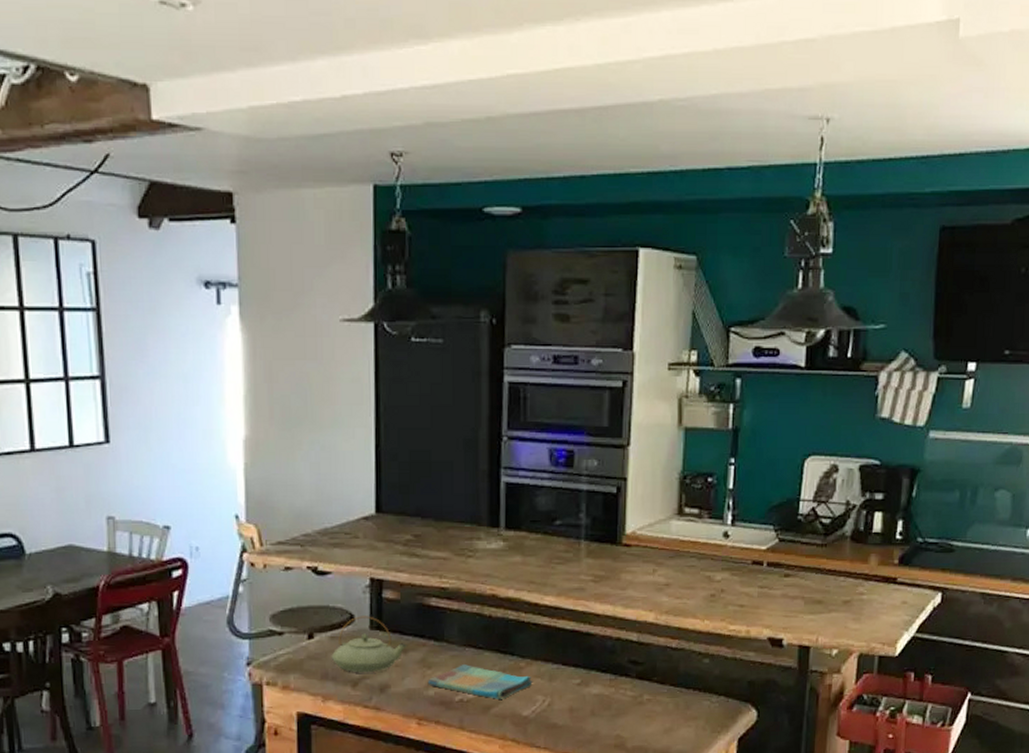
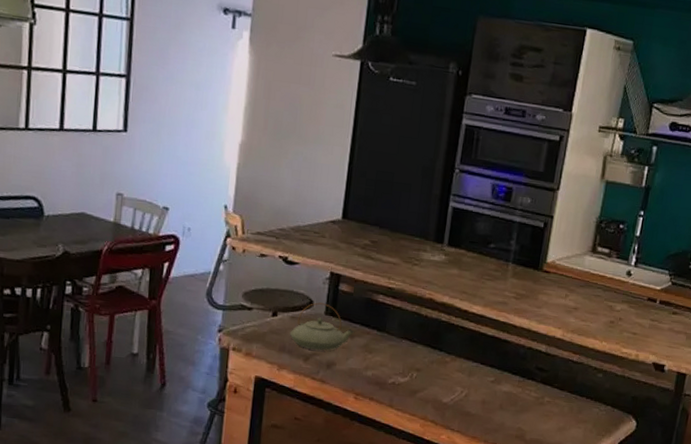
dish towel: present [427,664,533,699] -> none [367,353,455,386]

